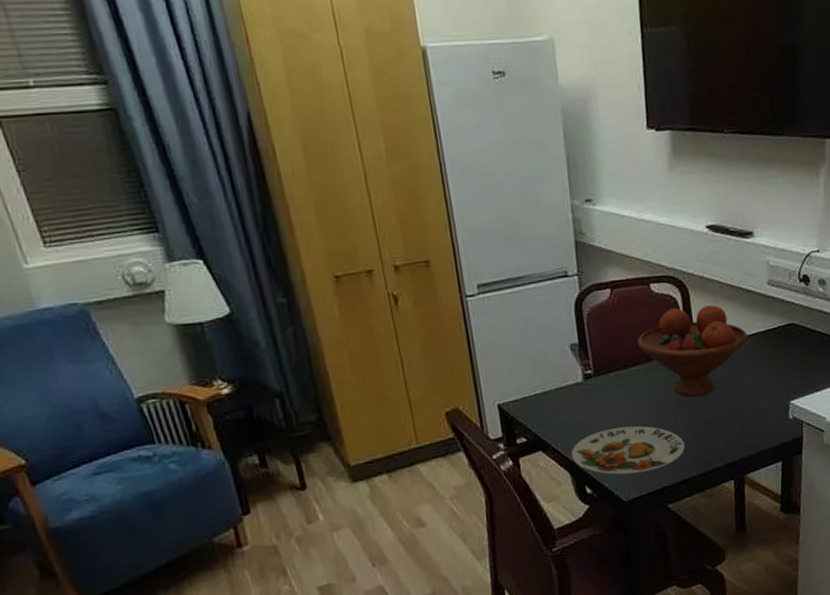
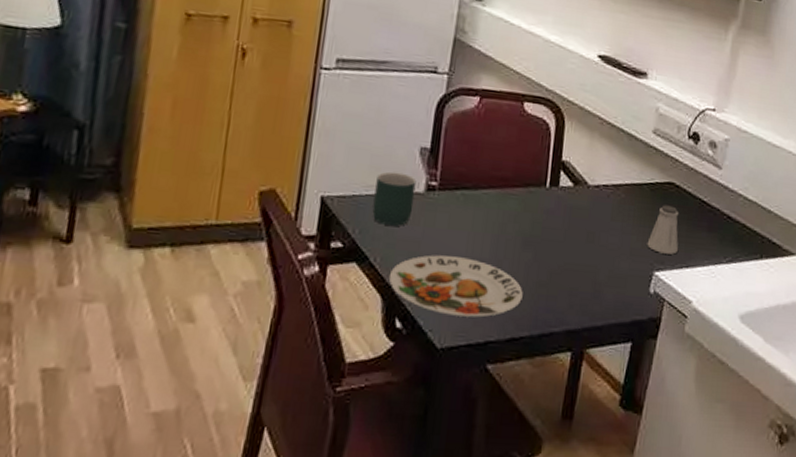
mug: none [540,369,577,416] -> present [372,171,417,226]
fruit bowl: present [637,305,749,398] -> none [495,134,621,242]
saltshaker: none [780,343,807,385] -> present [647,205,679,255]

